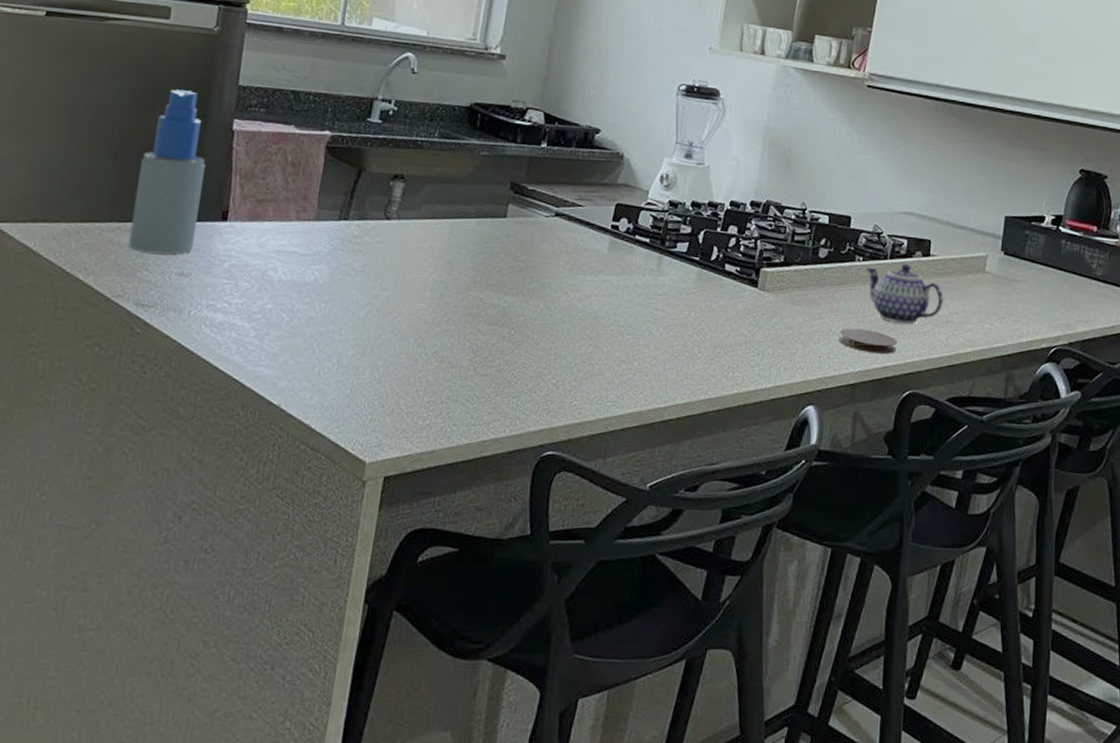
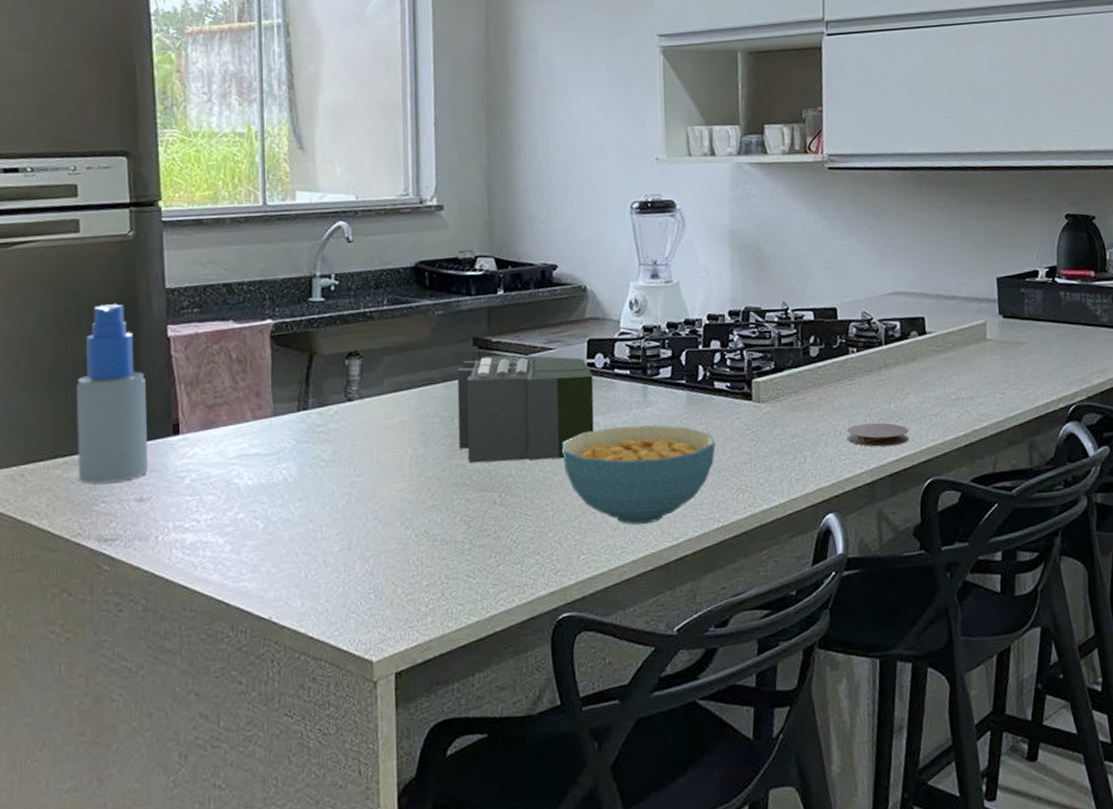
toaster: none [480,201,615,308] -> present [457,354,594,464]
cereal bowl: none [573,288,716,384] -> present [562,425,716,525]
teapot: present [865,263,943,325] -> none [861,346,949,411]

